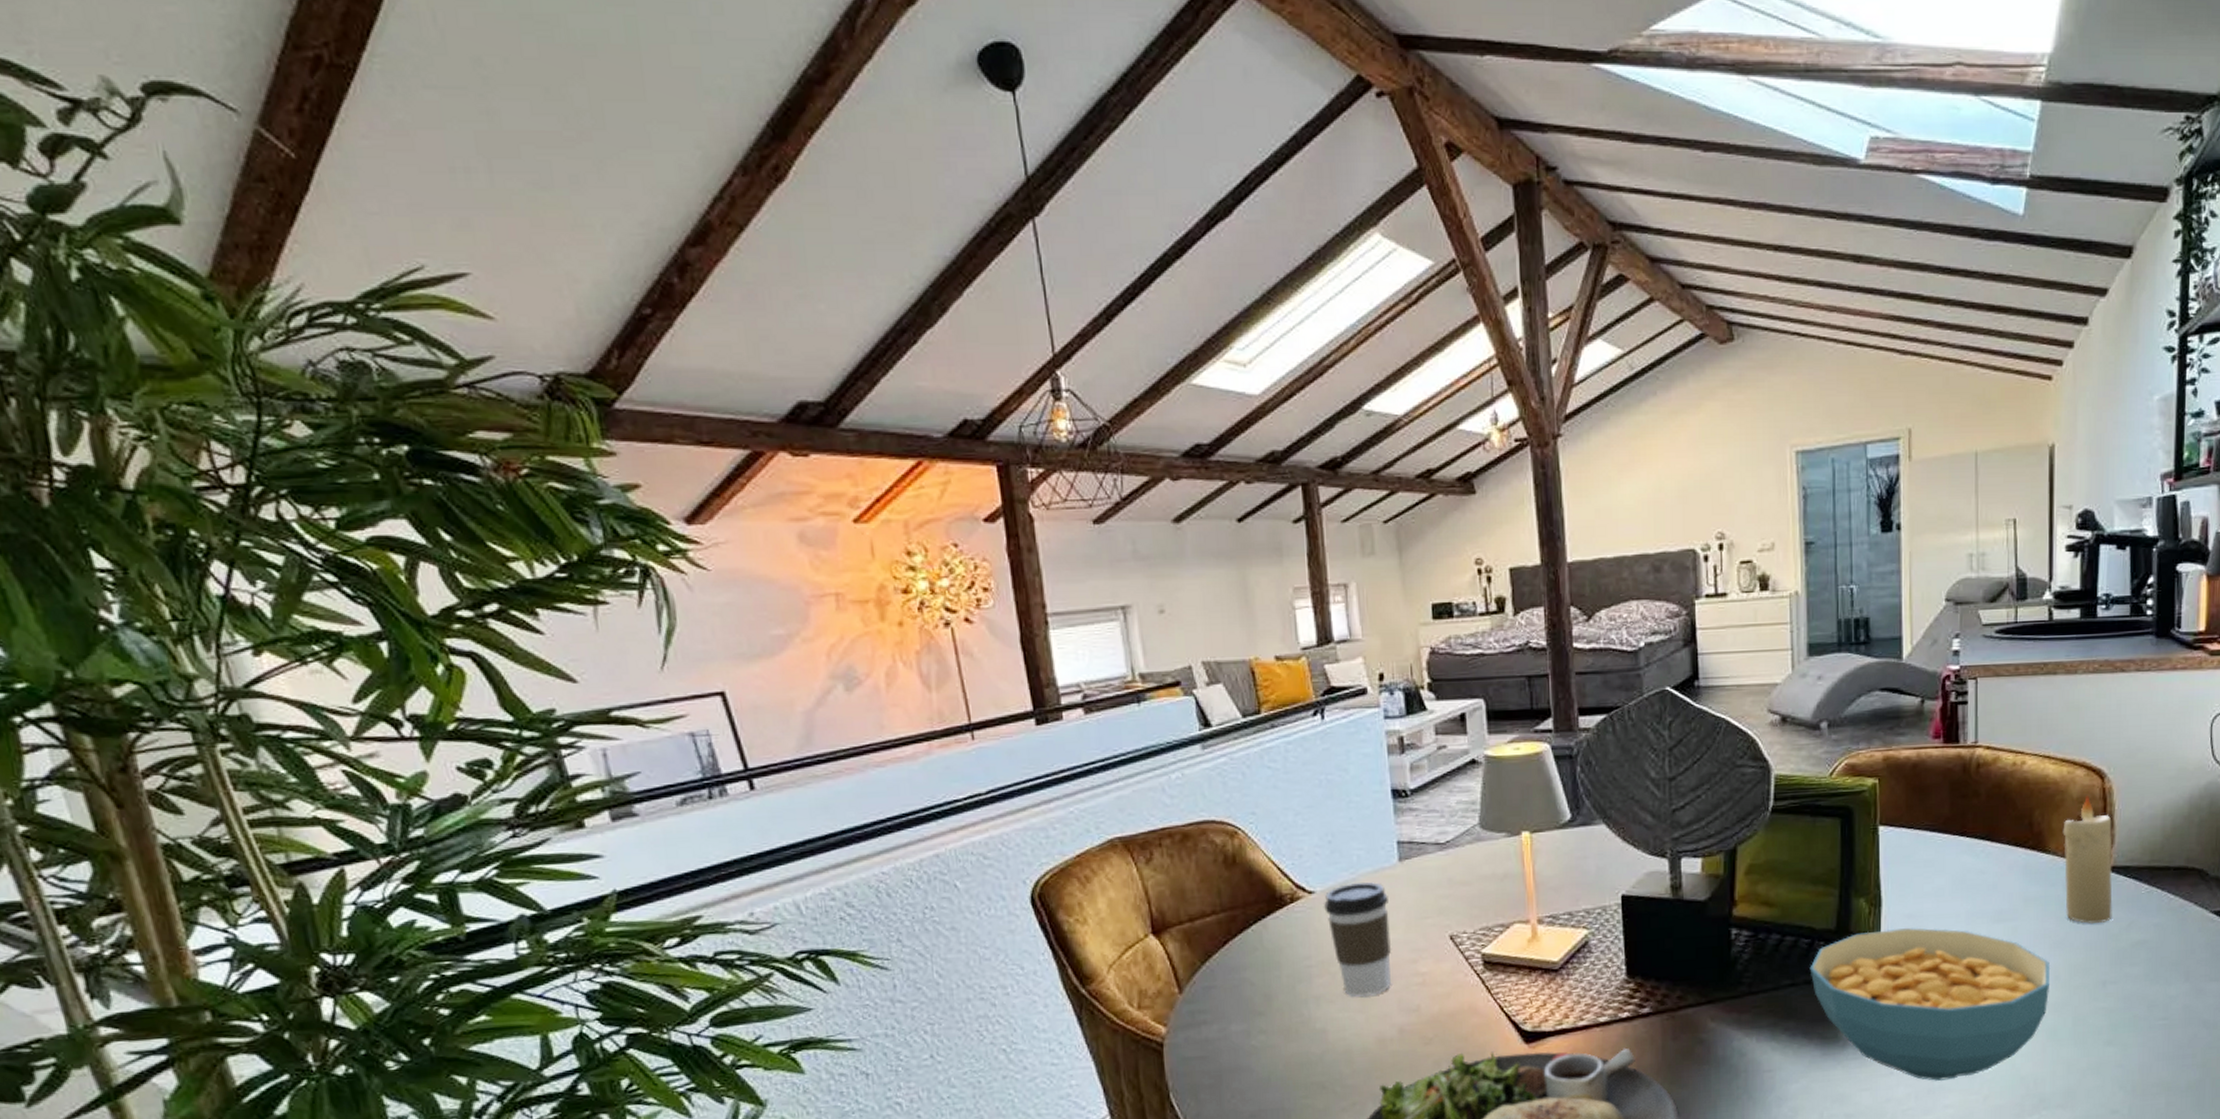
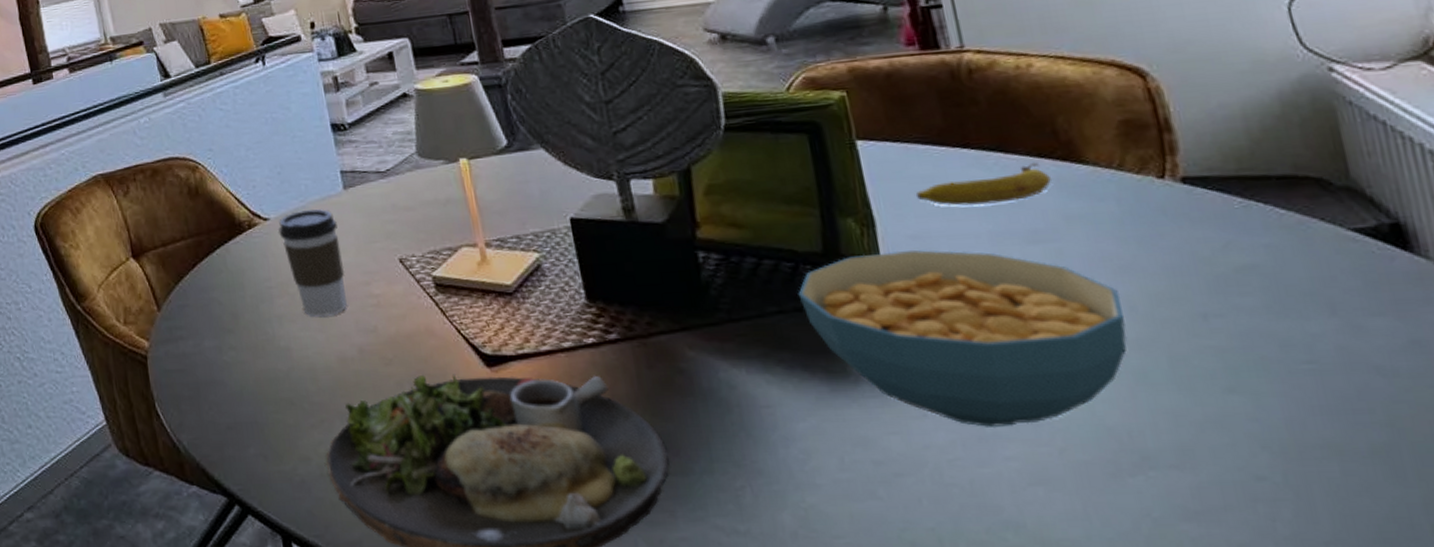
banana: none [1917,850,2022,889] -> present [915,162,1052,207]
candle: present [2063,796,2113,925] -> none [1100,97,1197,246]

